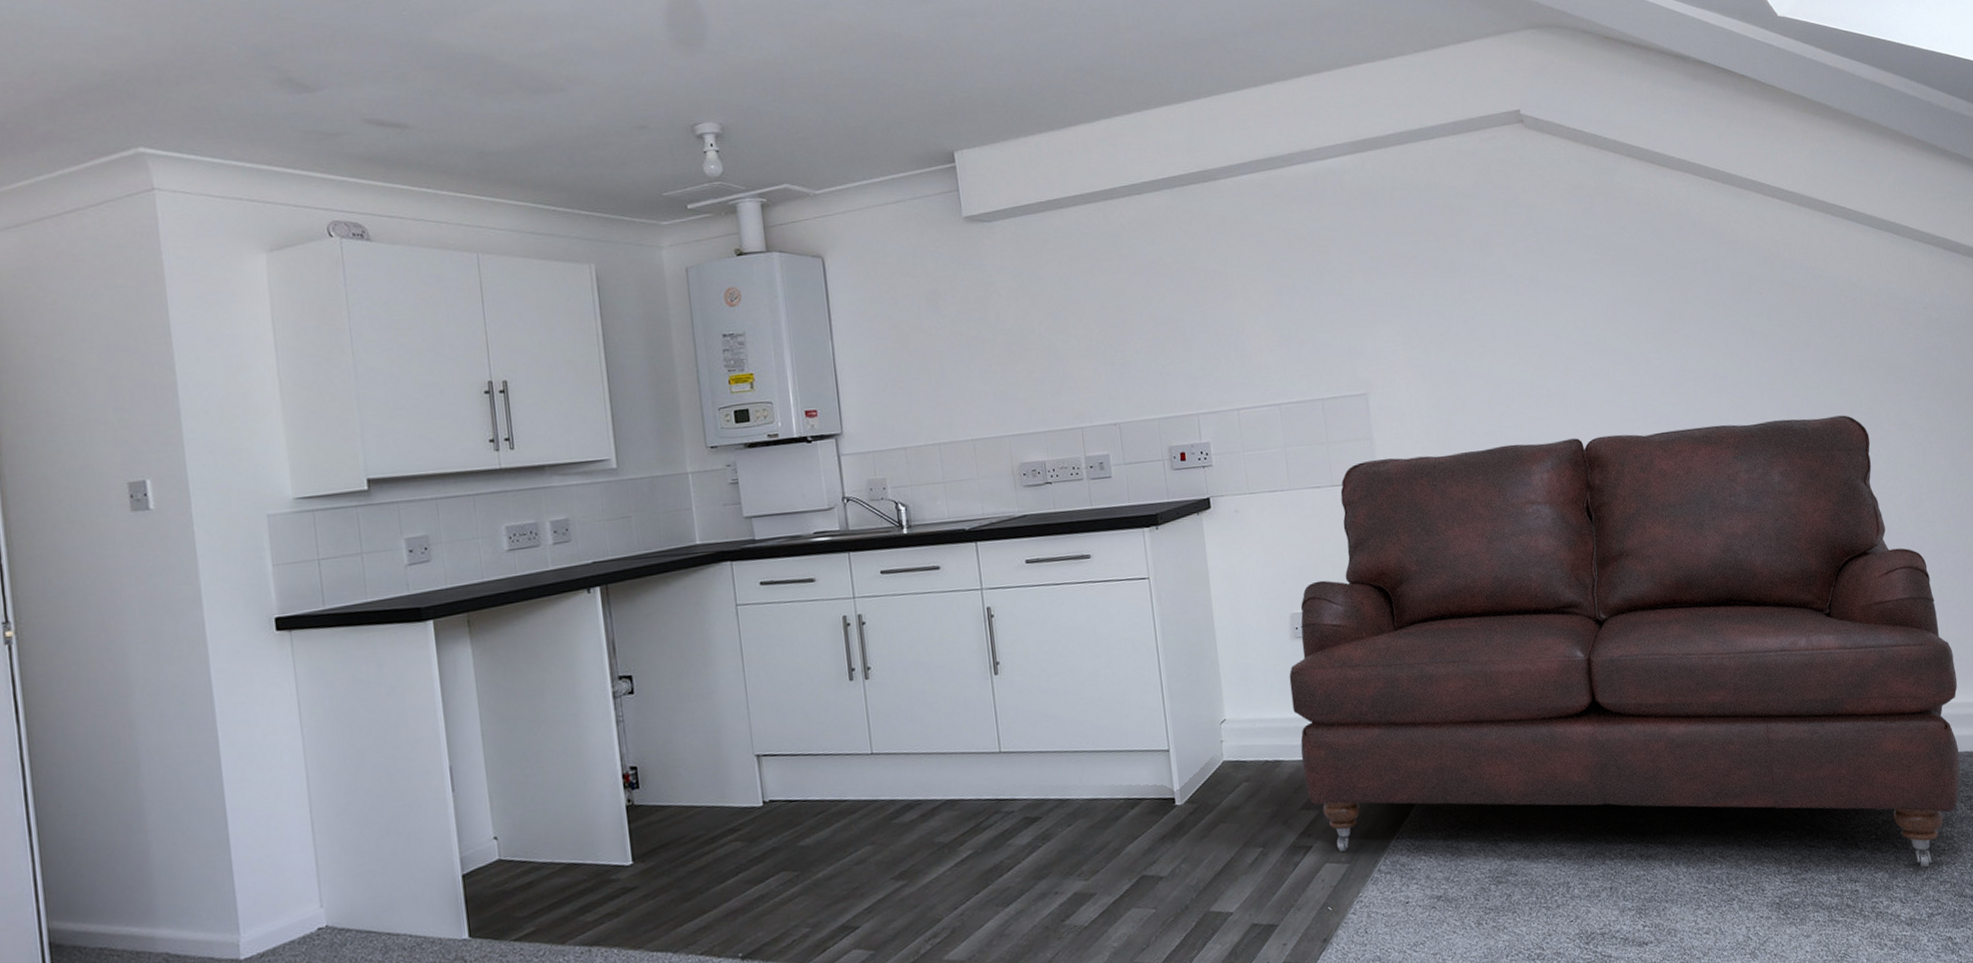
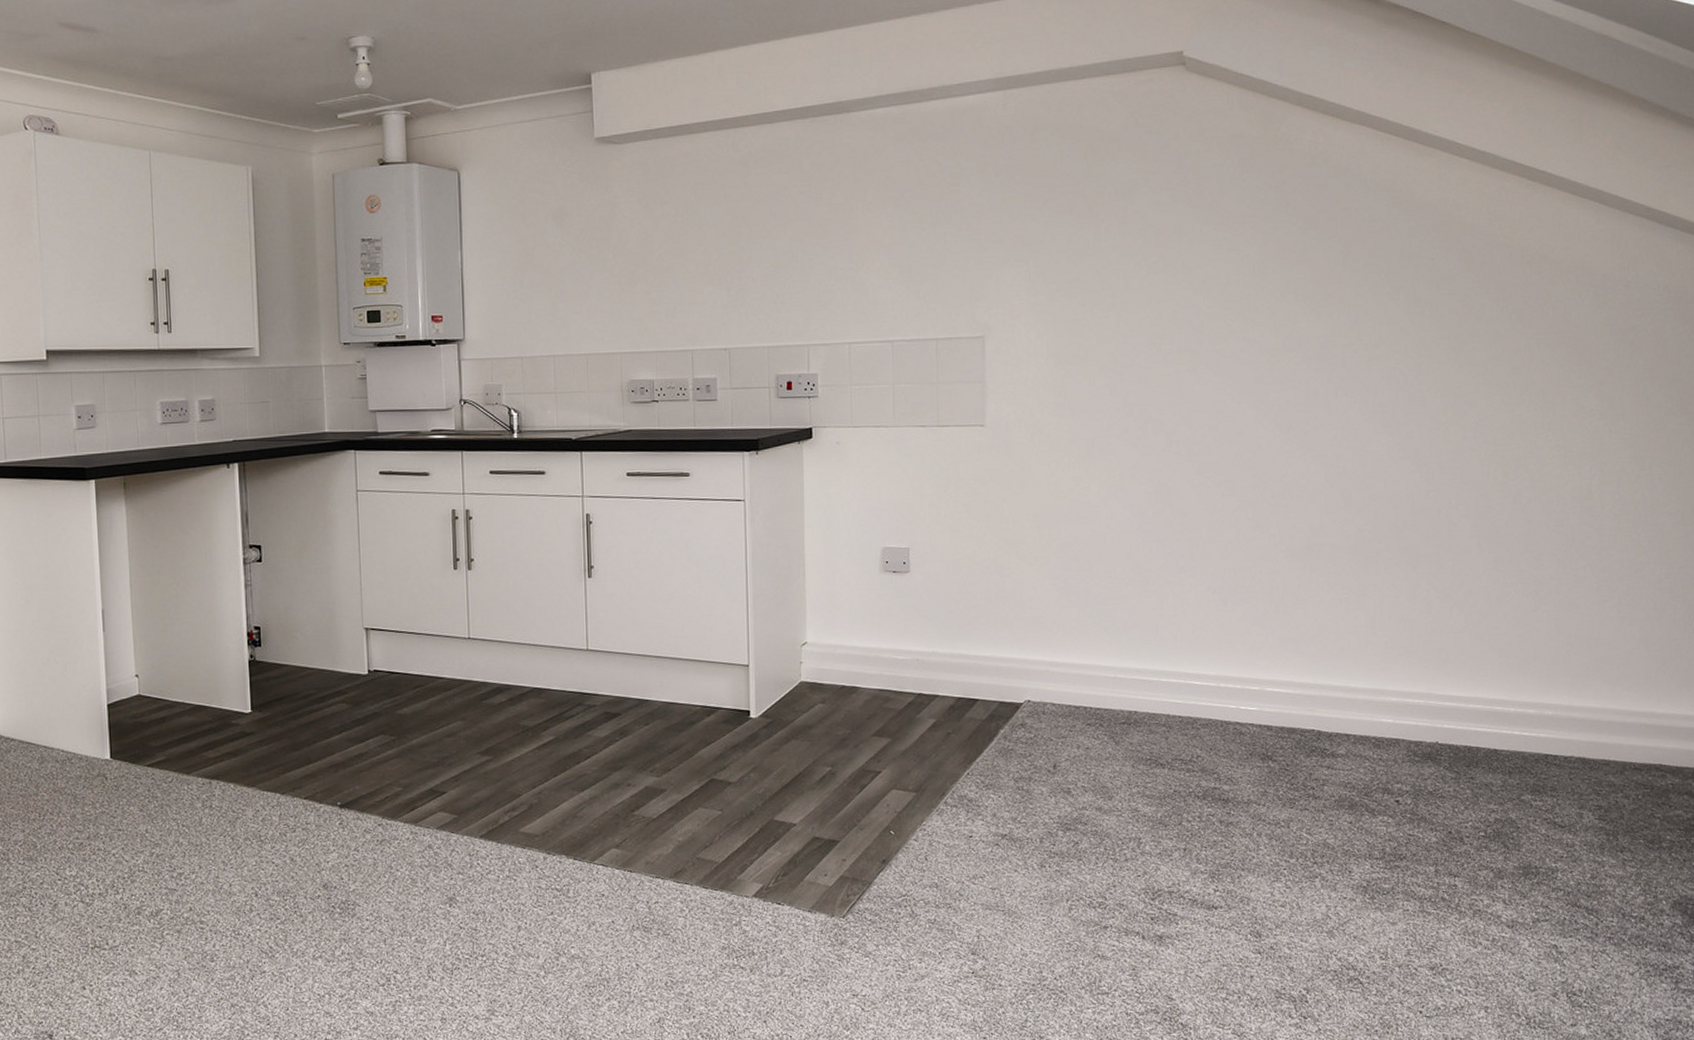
sofa: present [1289,415,1961,868] -> none [874,395,1604,873]

